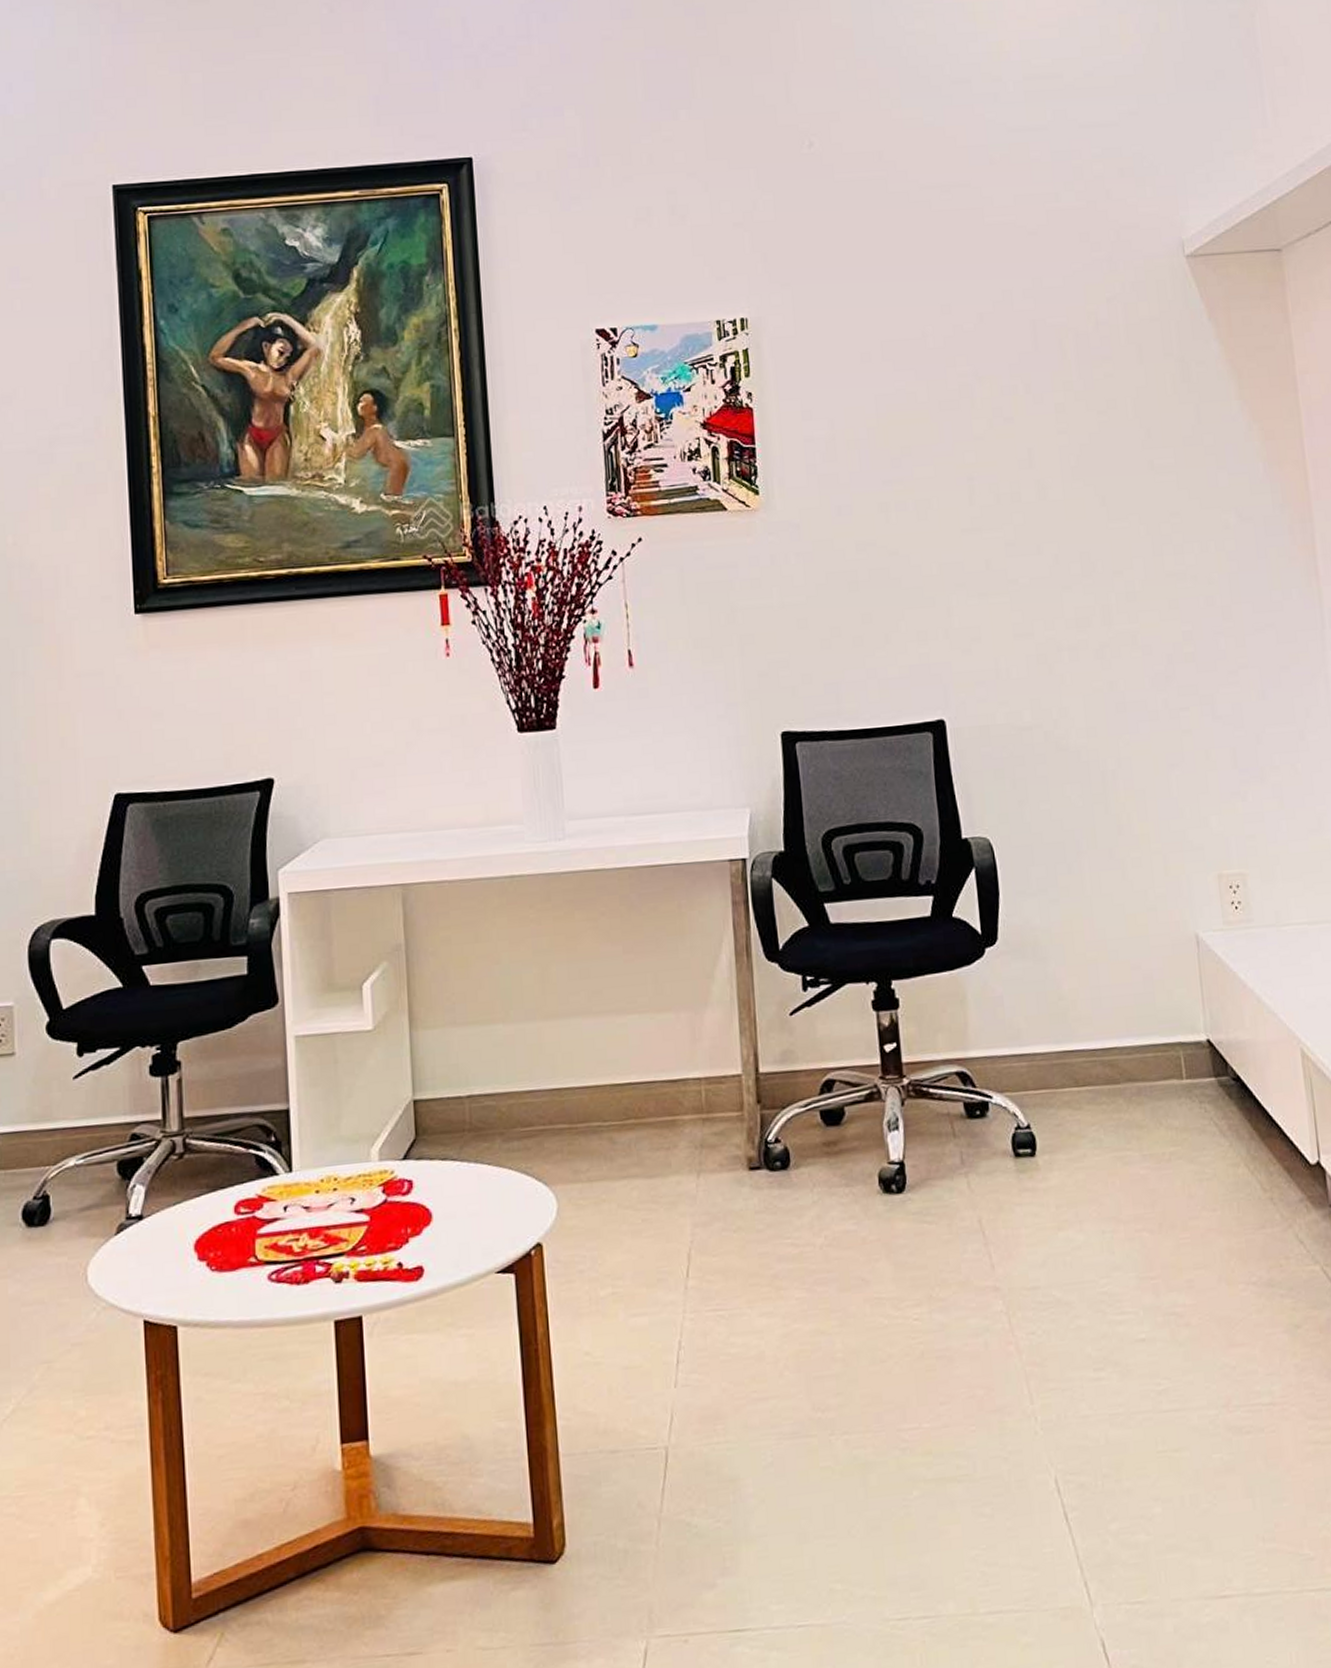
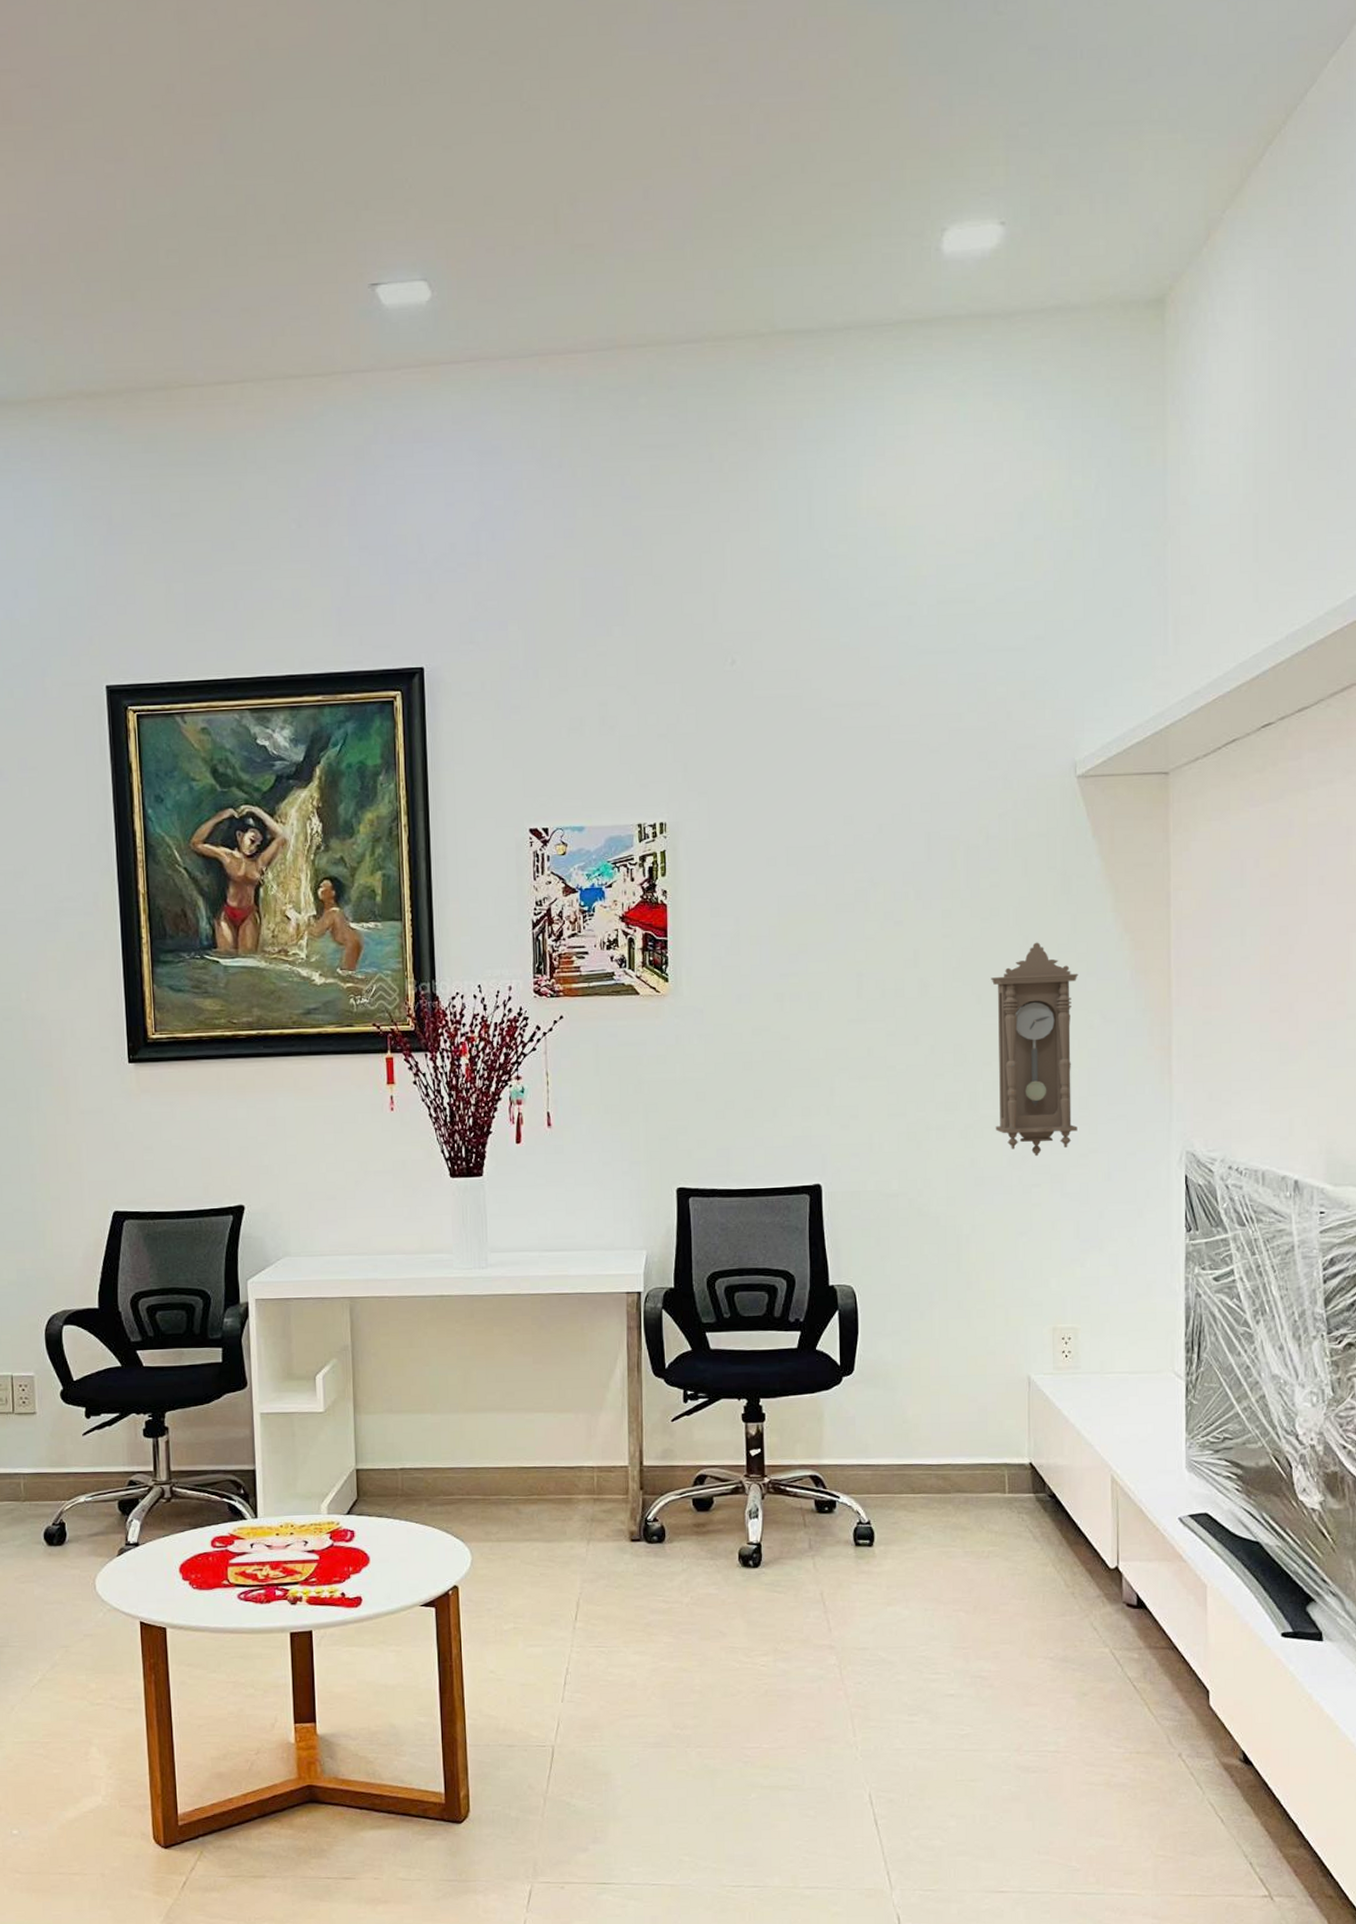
pendulum clock: none [1114,435,1224,676] -> present [991,942,1078,1157]

